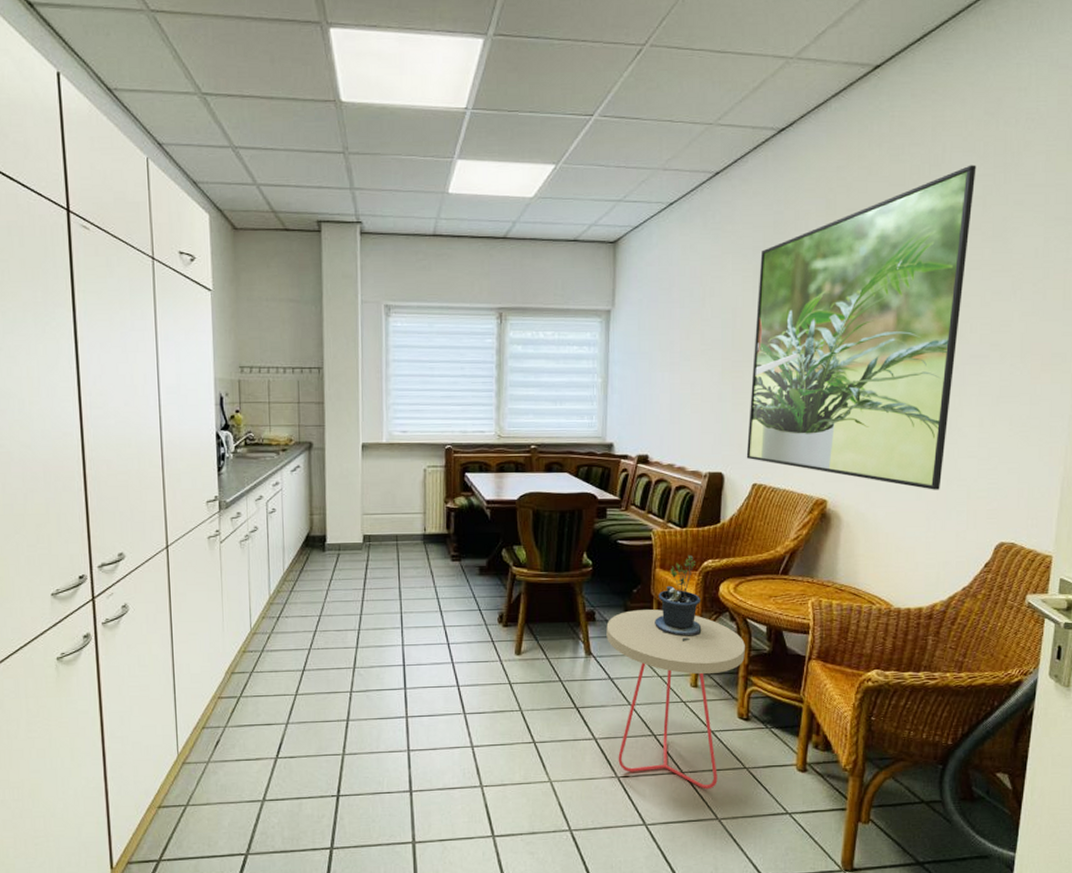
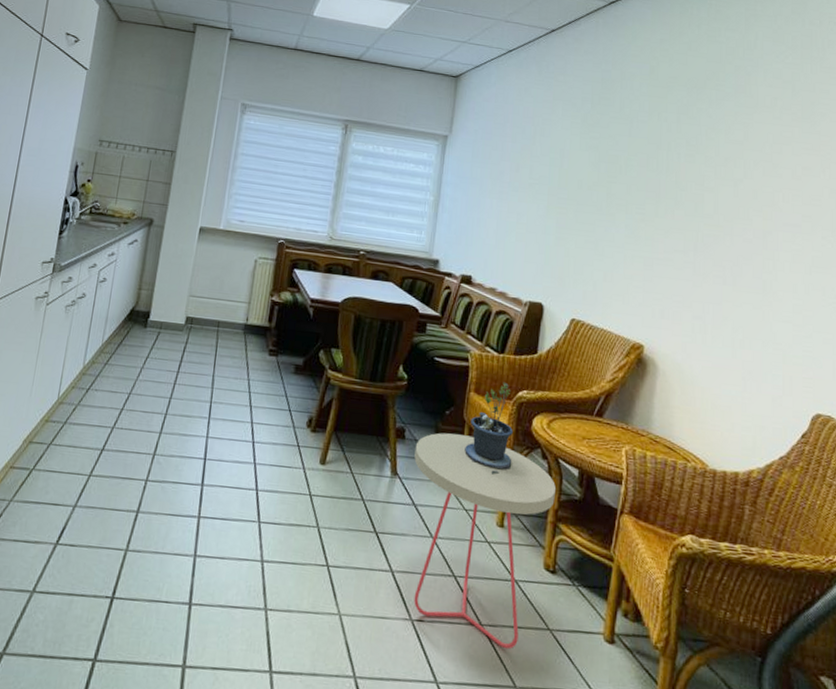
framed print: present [746,165,976,490] -> none [566,53,786,351]

